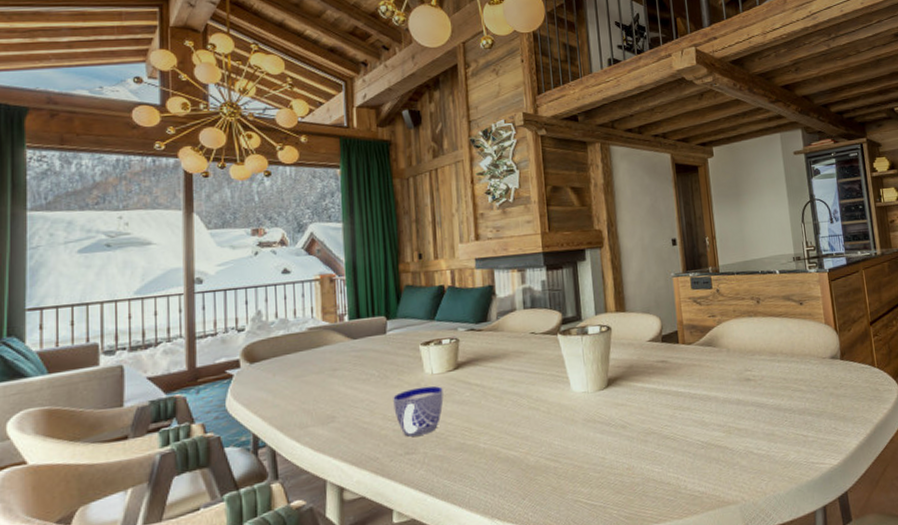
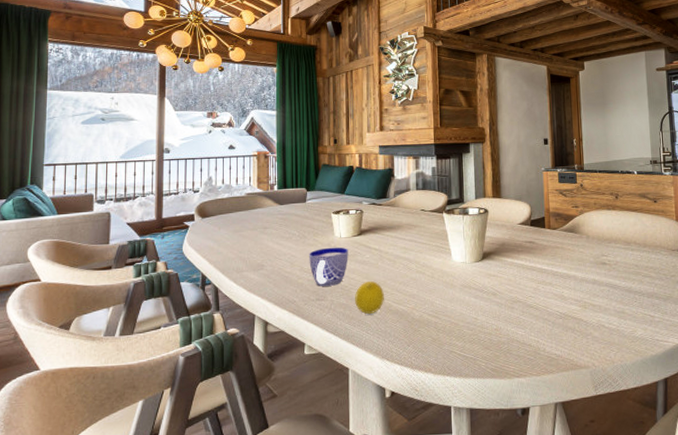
fruit: none [454,423,492,466] -> present [355,280,385,315]

